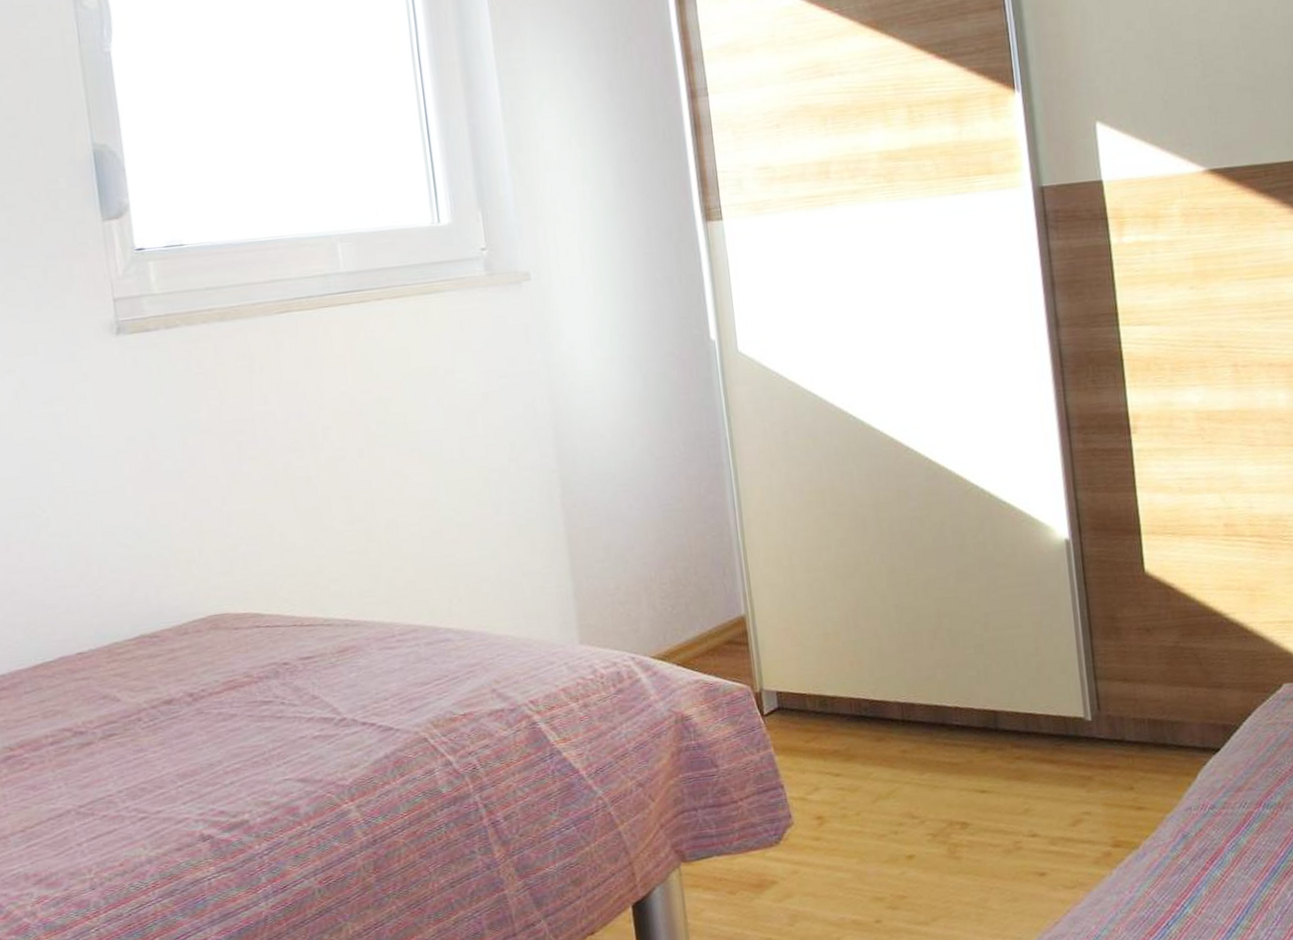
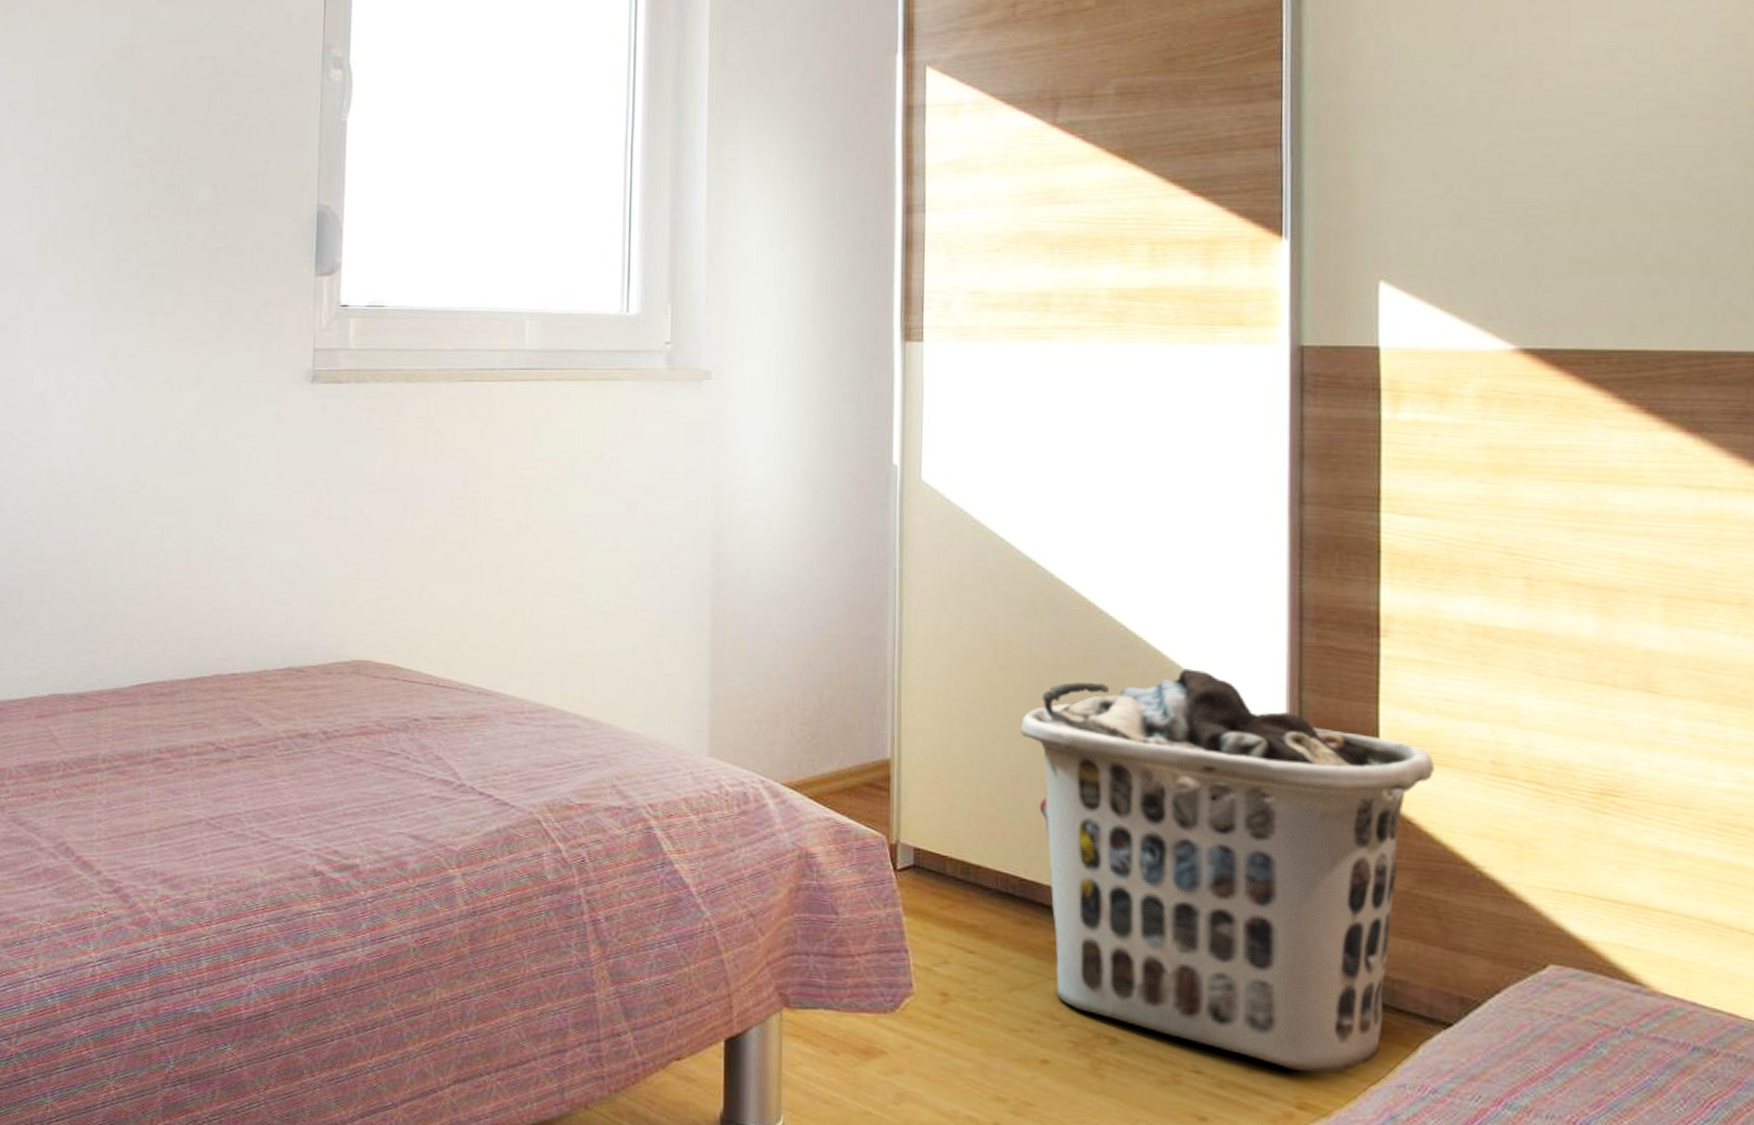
clothes hamper: none [853,487,1184,816] -> present [1021,668,1434,1073]

